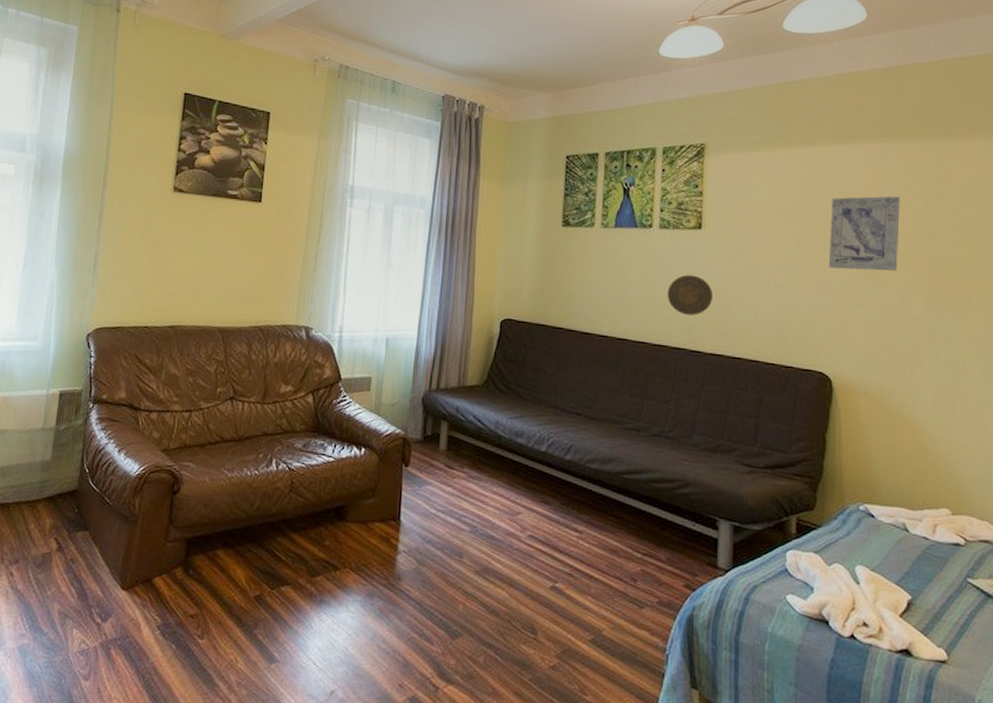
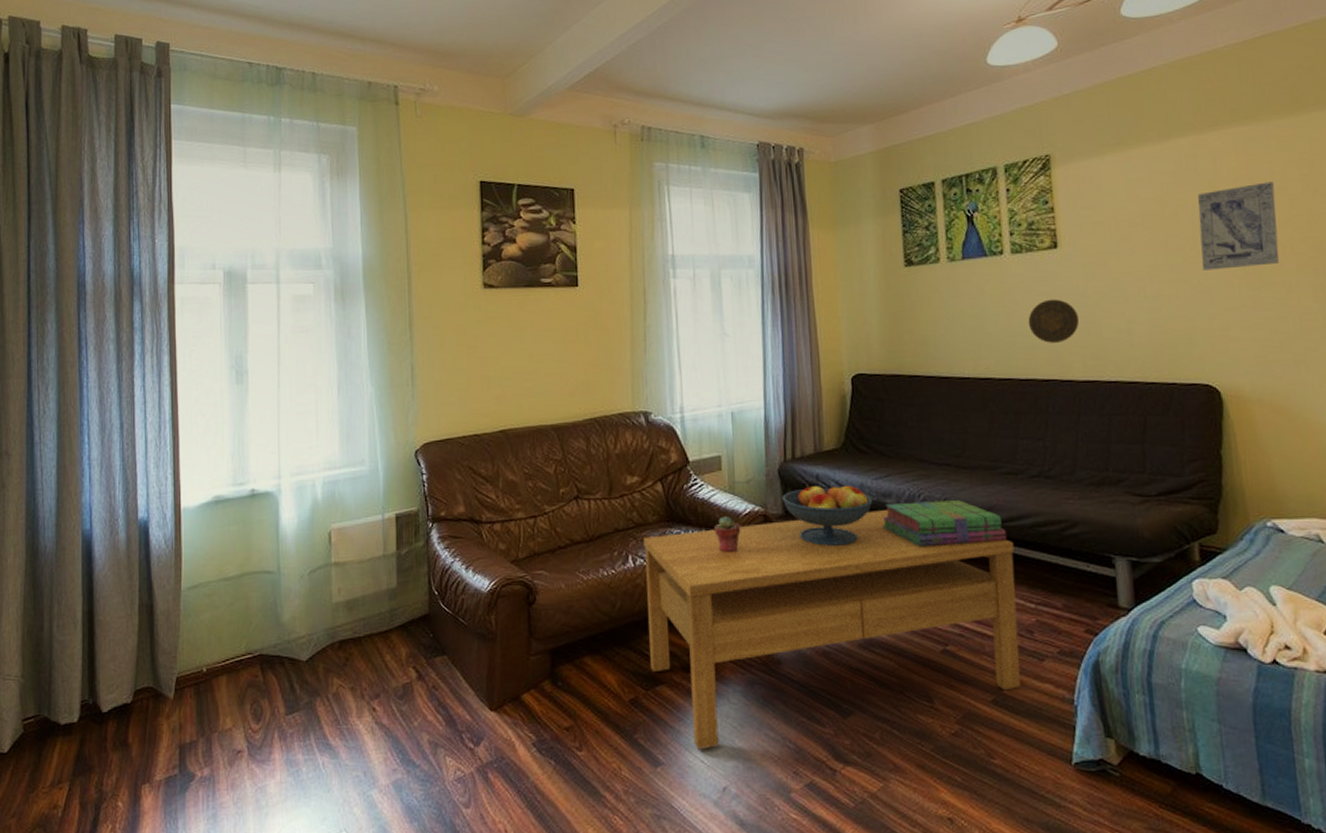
coffee table: none [279,443,629,652] -> present [643,510,1021,750]
potted succulent: none [356,434,381,470] -> present [714,517,741,553]
fruit bowl: none [422,415,506,477] -> present [781,485,873,546]
stack of books: none [511,443,624,491] -> present [882,500,1007,546]

